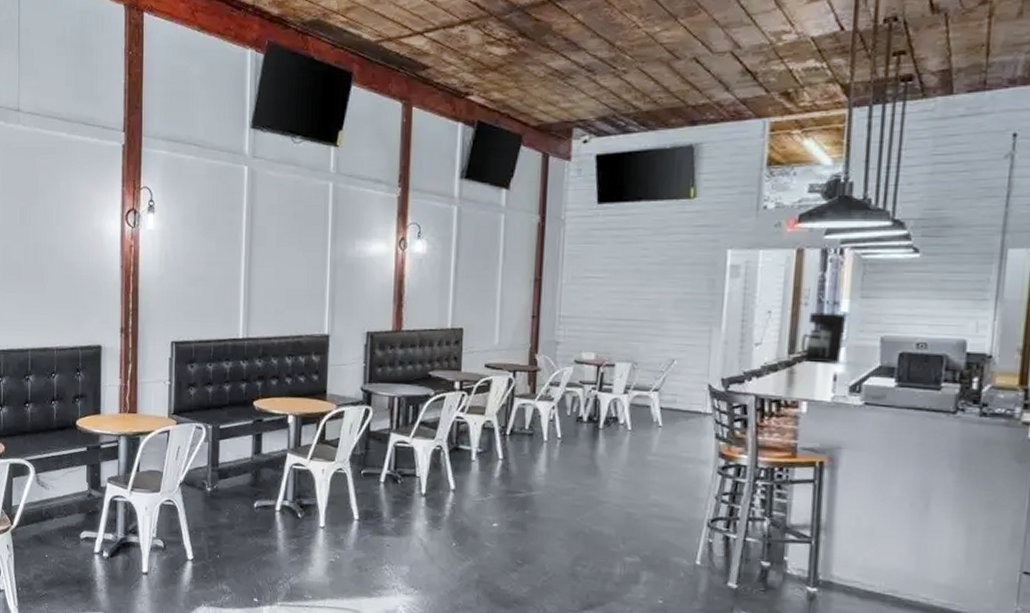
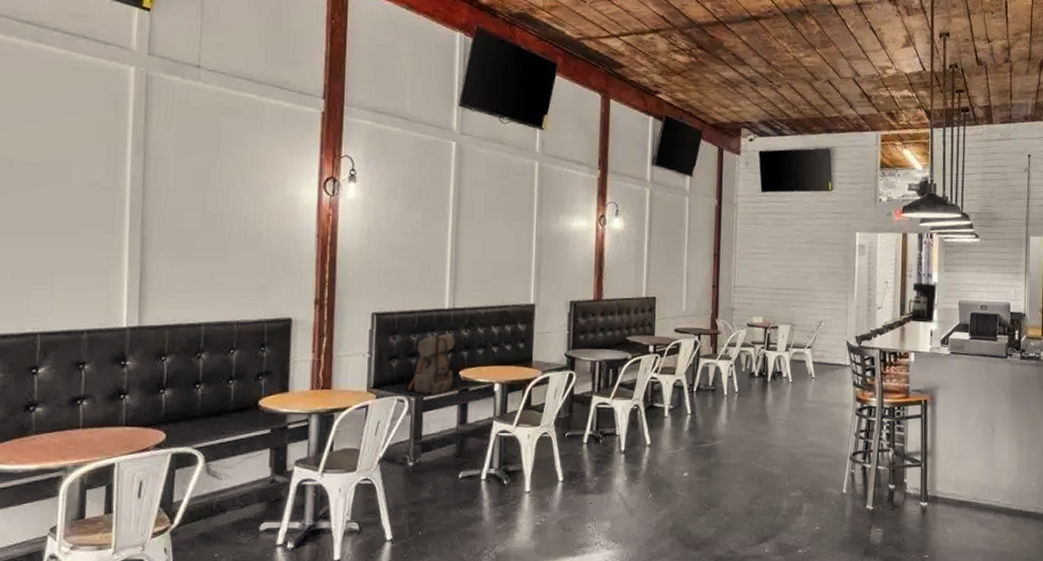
backpack: none [201,363,249,424] -> present [404,333,455,395]

